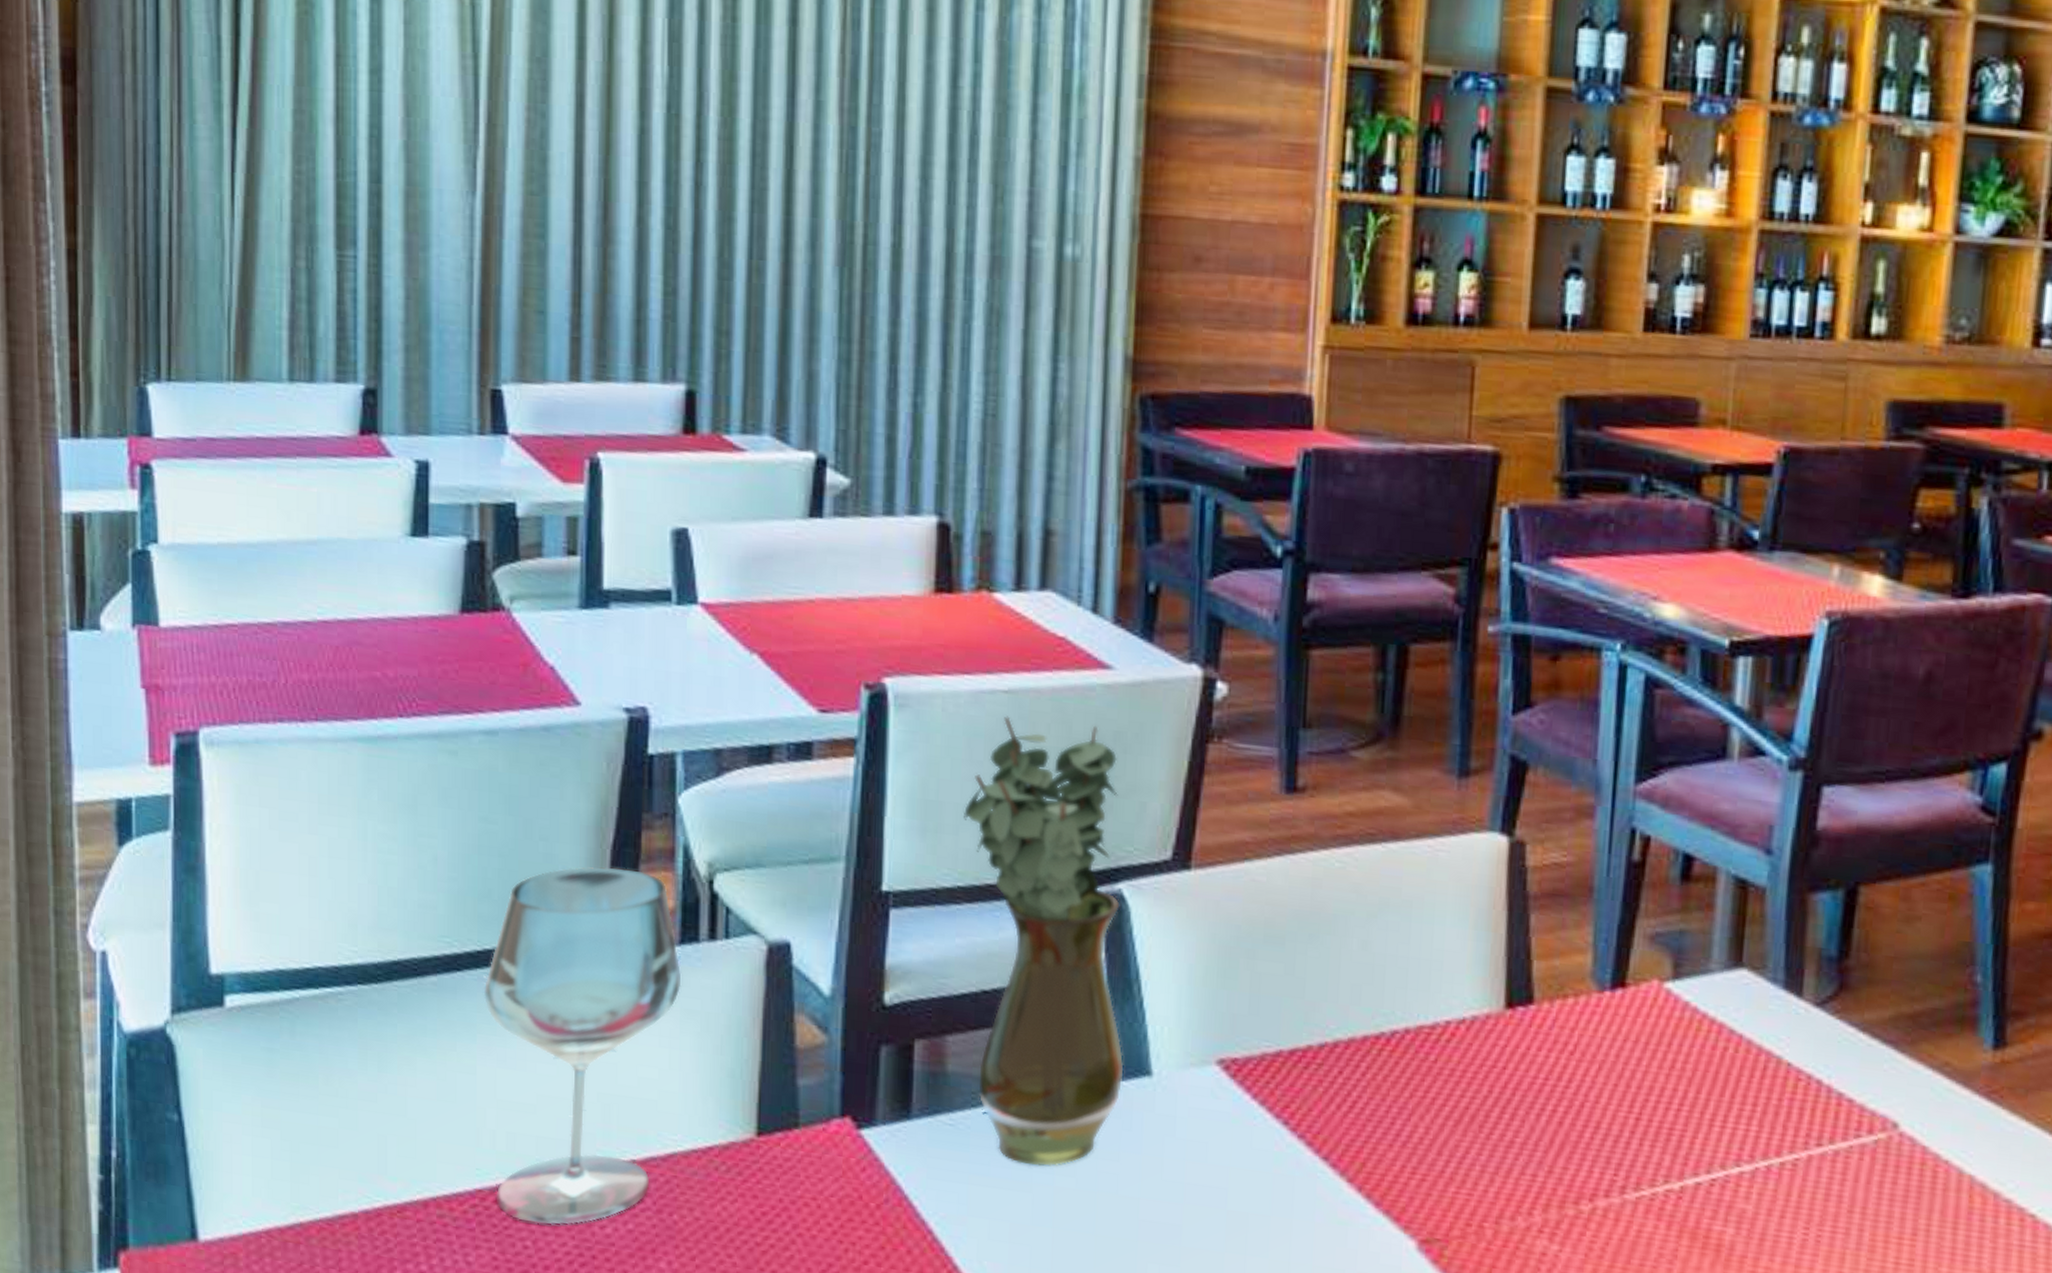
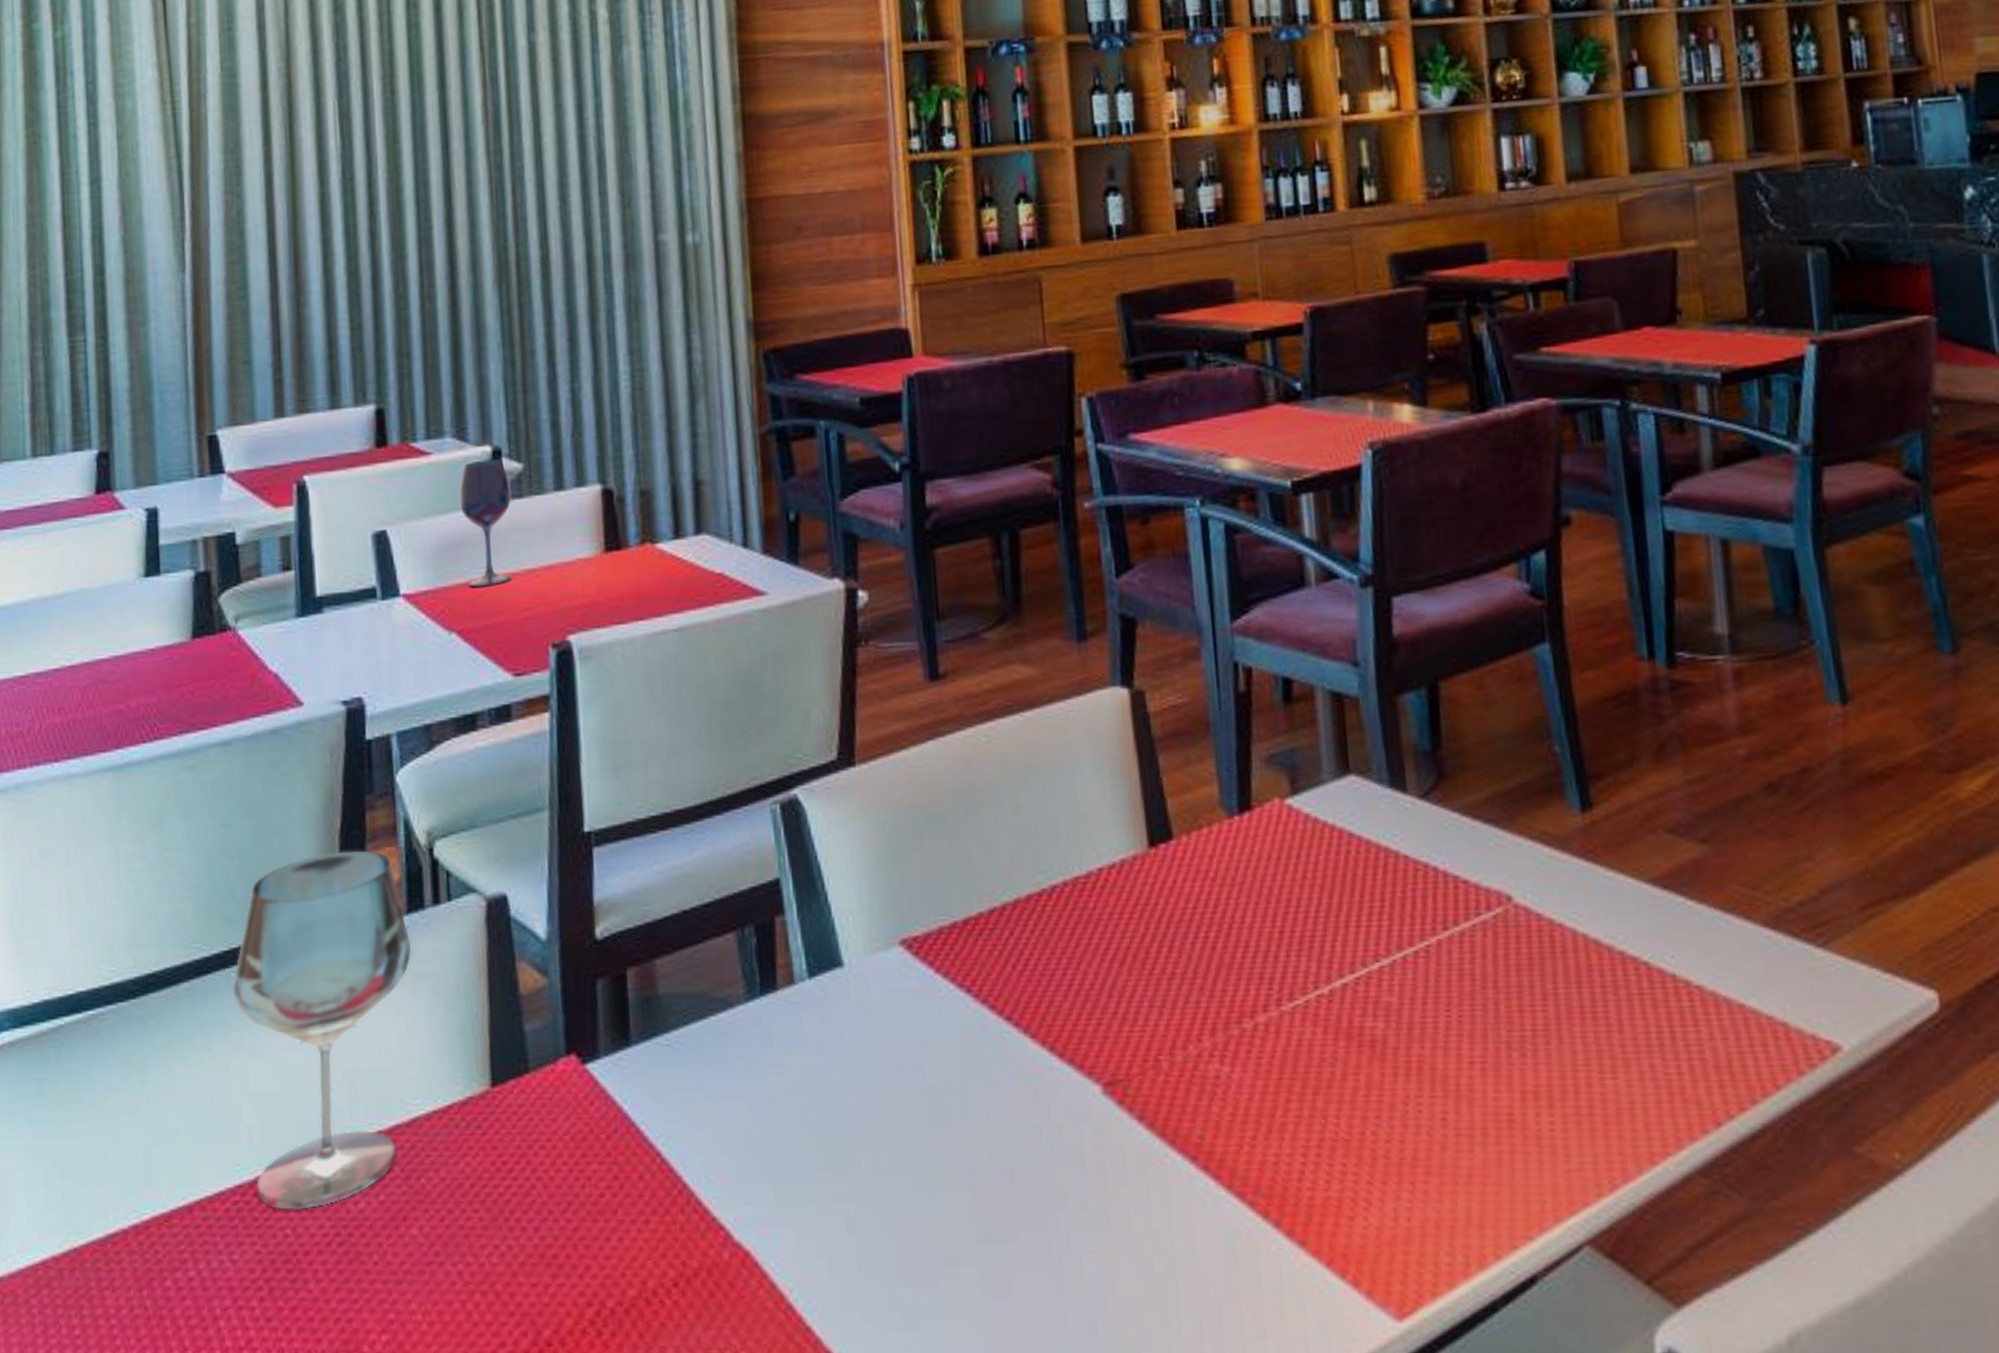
wineglass: none [774,466,834,610] -> present [460,458,512,588]
vase: present [963,716,1124,1167] -> none [649,648,818,1072]

